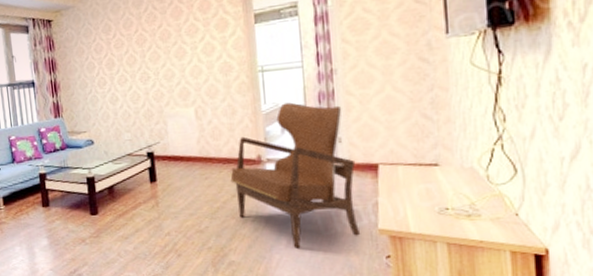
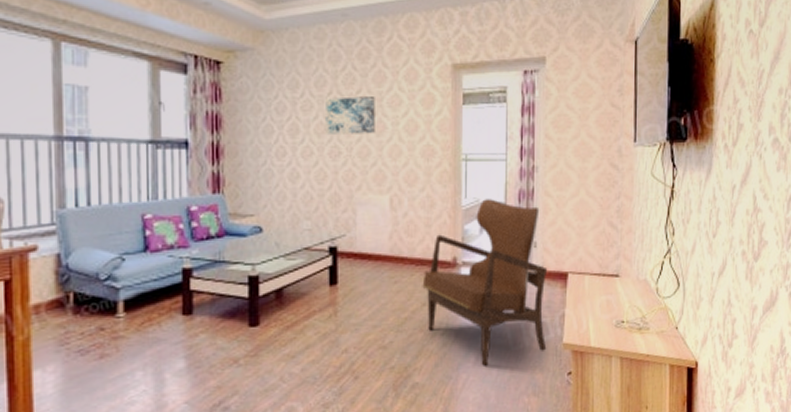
wall art: none [133,29,177,64] -> present [326,96,375,134]

